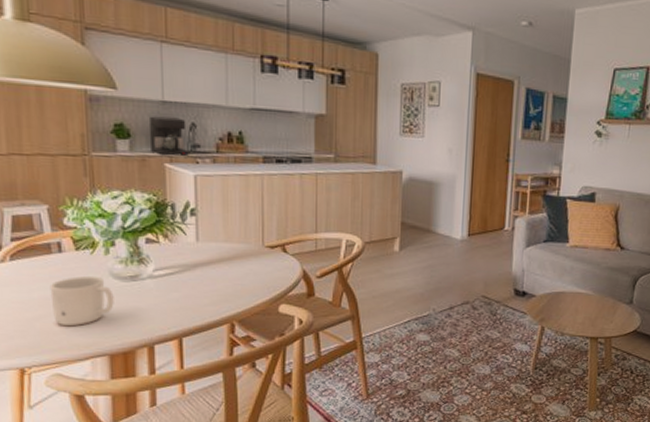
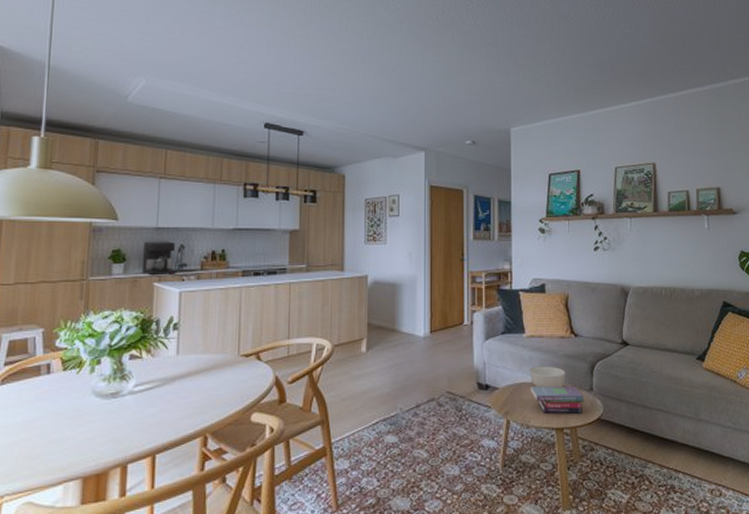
mug: present [50,275,114,327] -> none [33,395,94,450]
bowl: none [569,276,608,299] -> present [529,366,566,388]
books: none [569,296,623,325] -> present [531,385,585,414]

